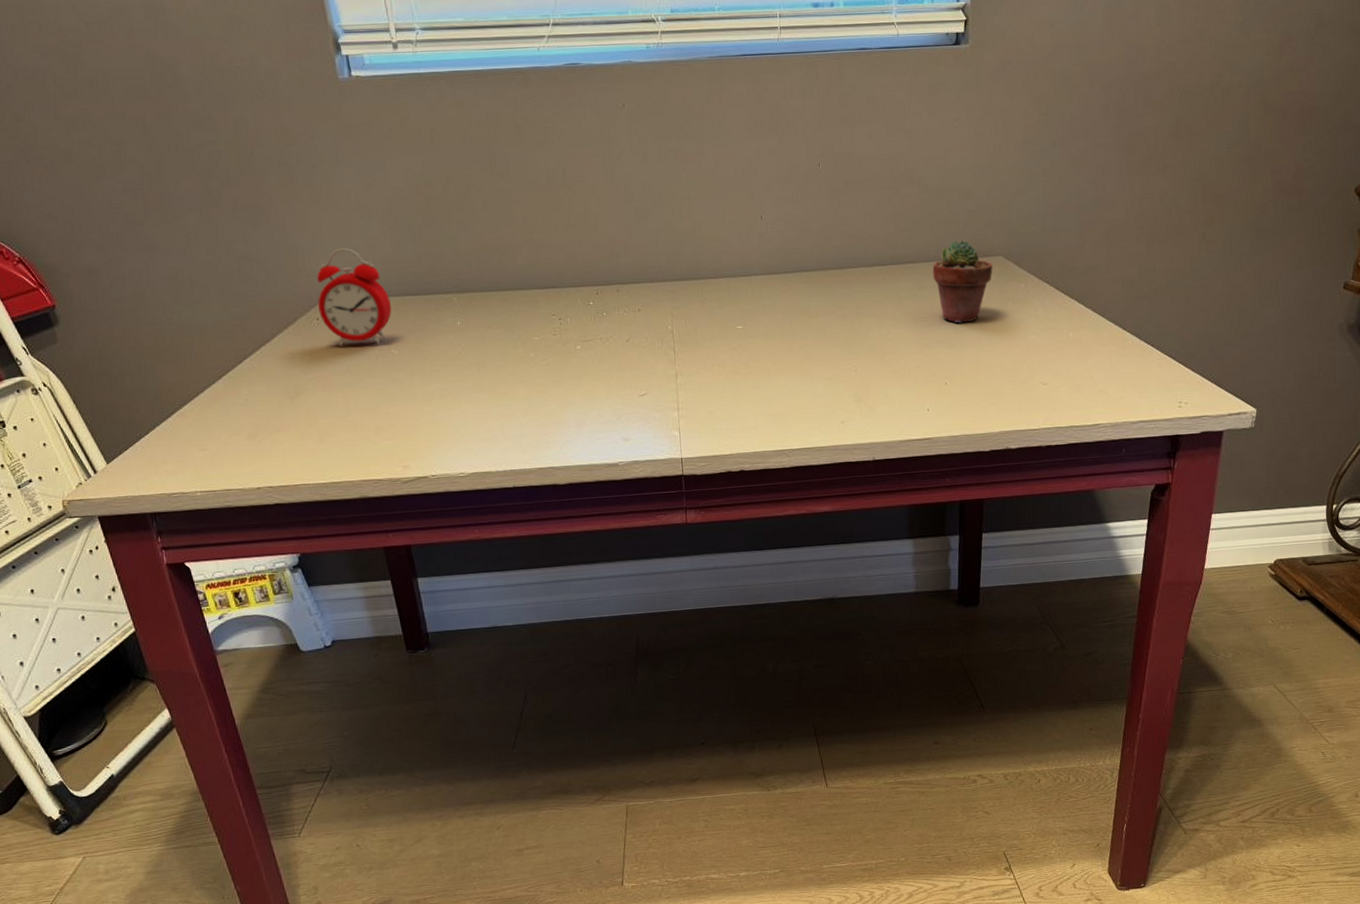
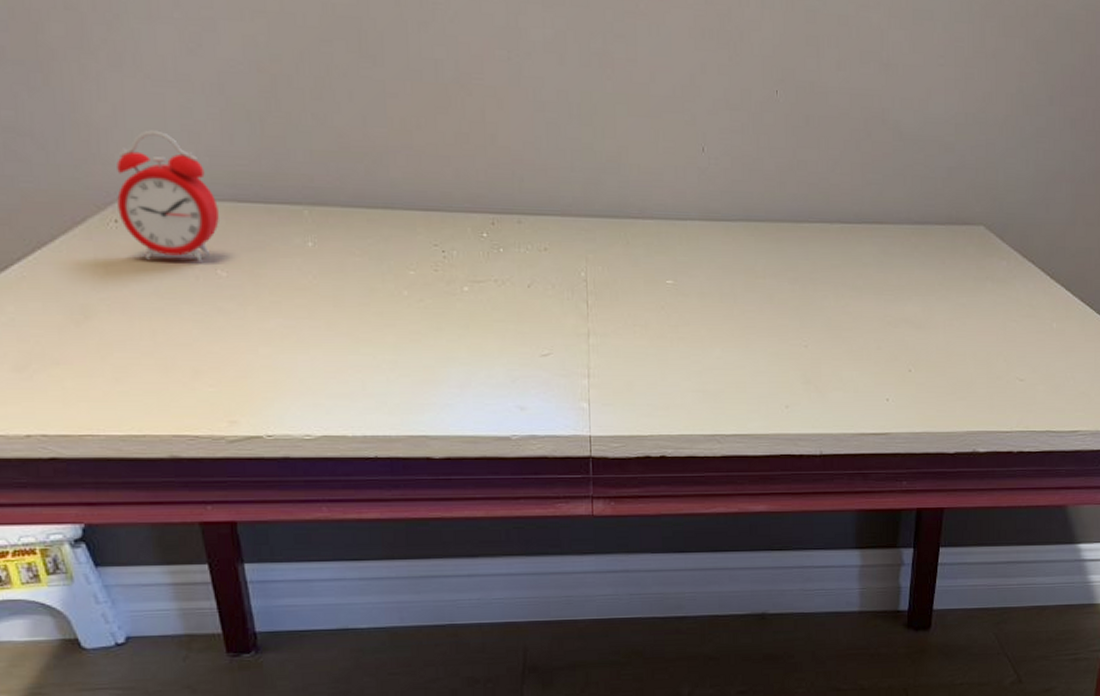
potted succulent: present [932,240,993,324] -> none [903,201,972,301]

